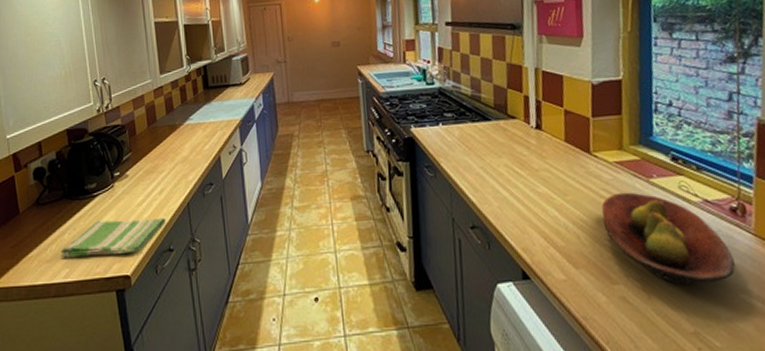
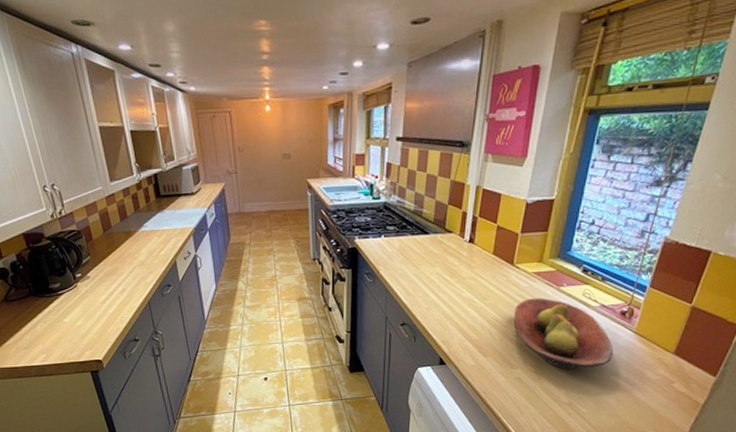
dish towel: present [60,218,166,258] -> none [35,314,129,346]

